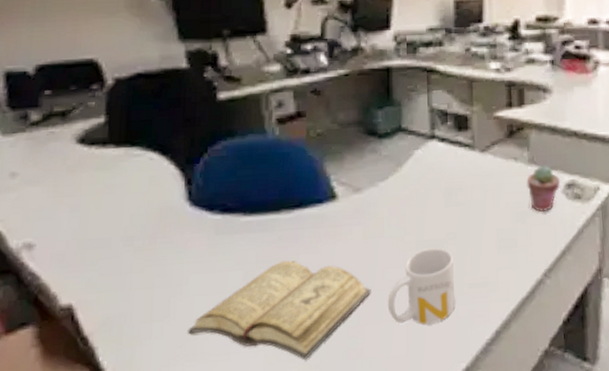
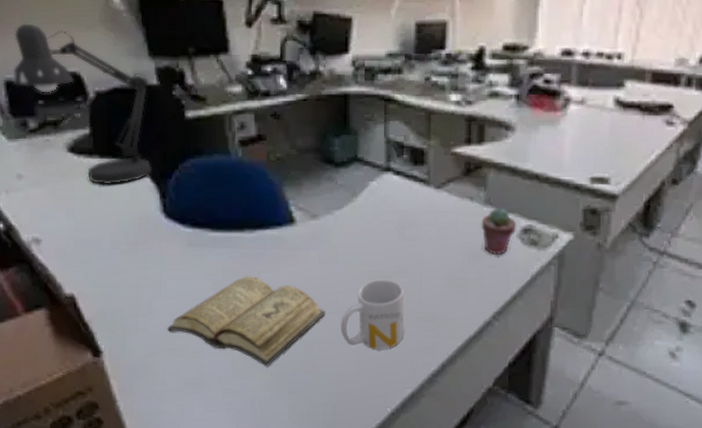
desk lamp: none [14,12,178,177] -> present [12,23,152,185]

